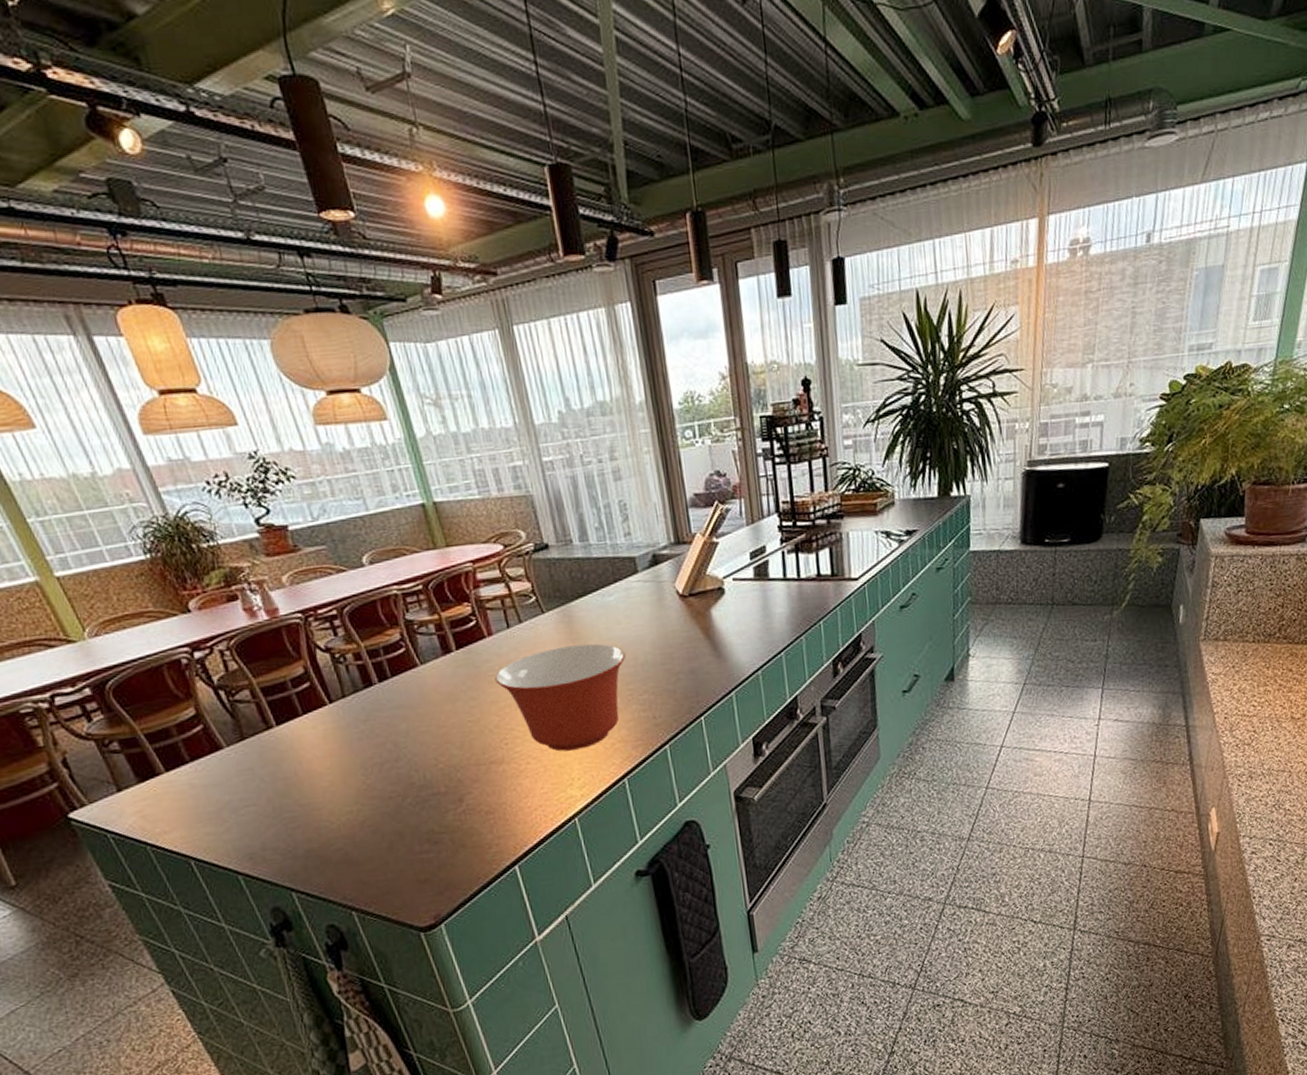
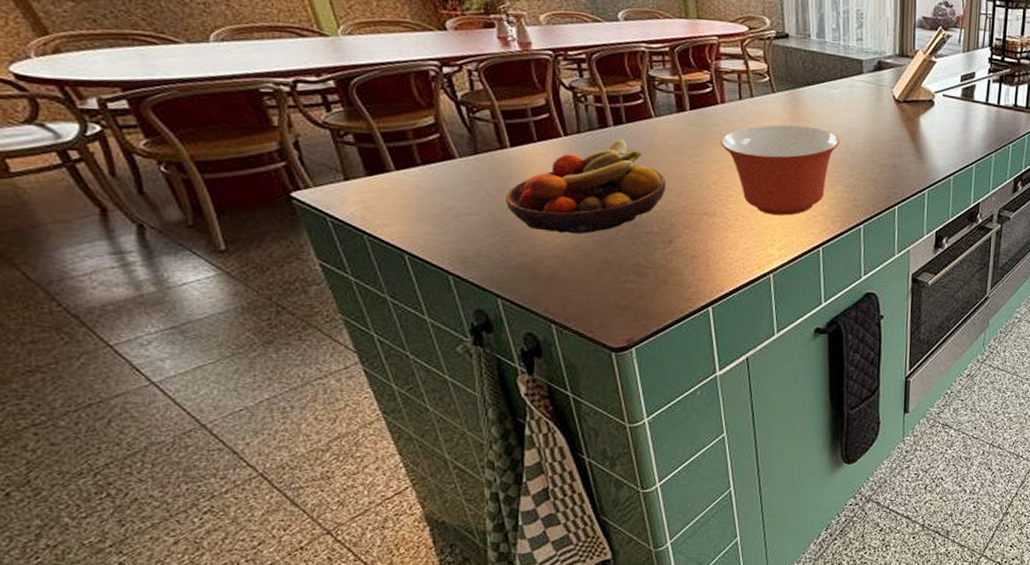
fruit bowl: none [281,694,446,811] -> present [506,138,667,234]

